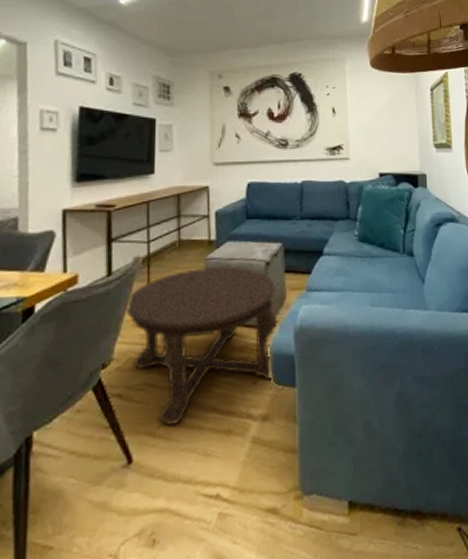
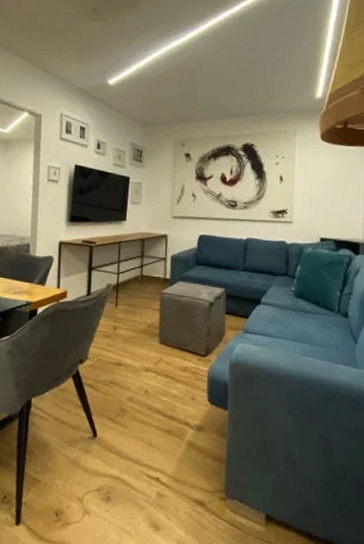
coffee table: present [125,266,278,426] -> none [98,299,217,418]

